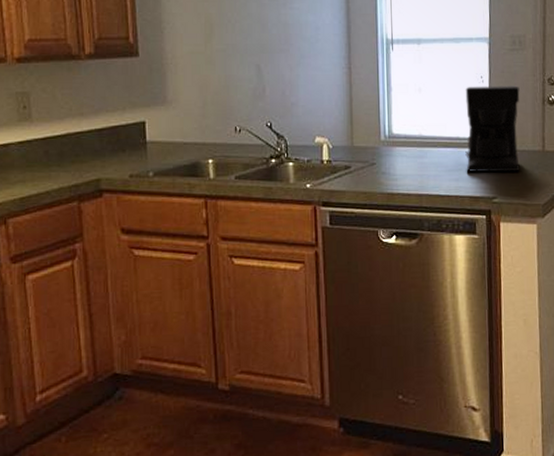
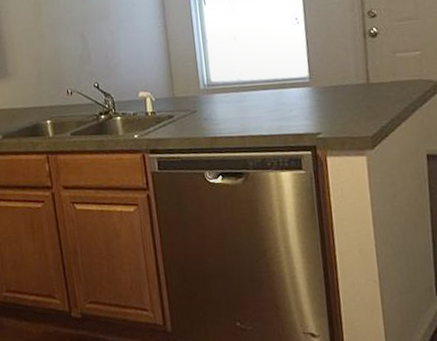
coffee maker: present [465,86,520,172] -> none [280,23,344,111]

